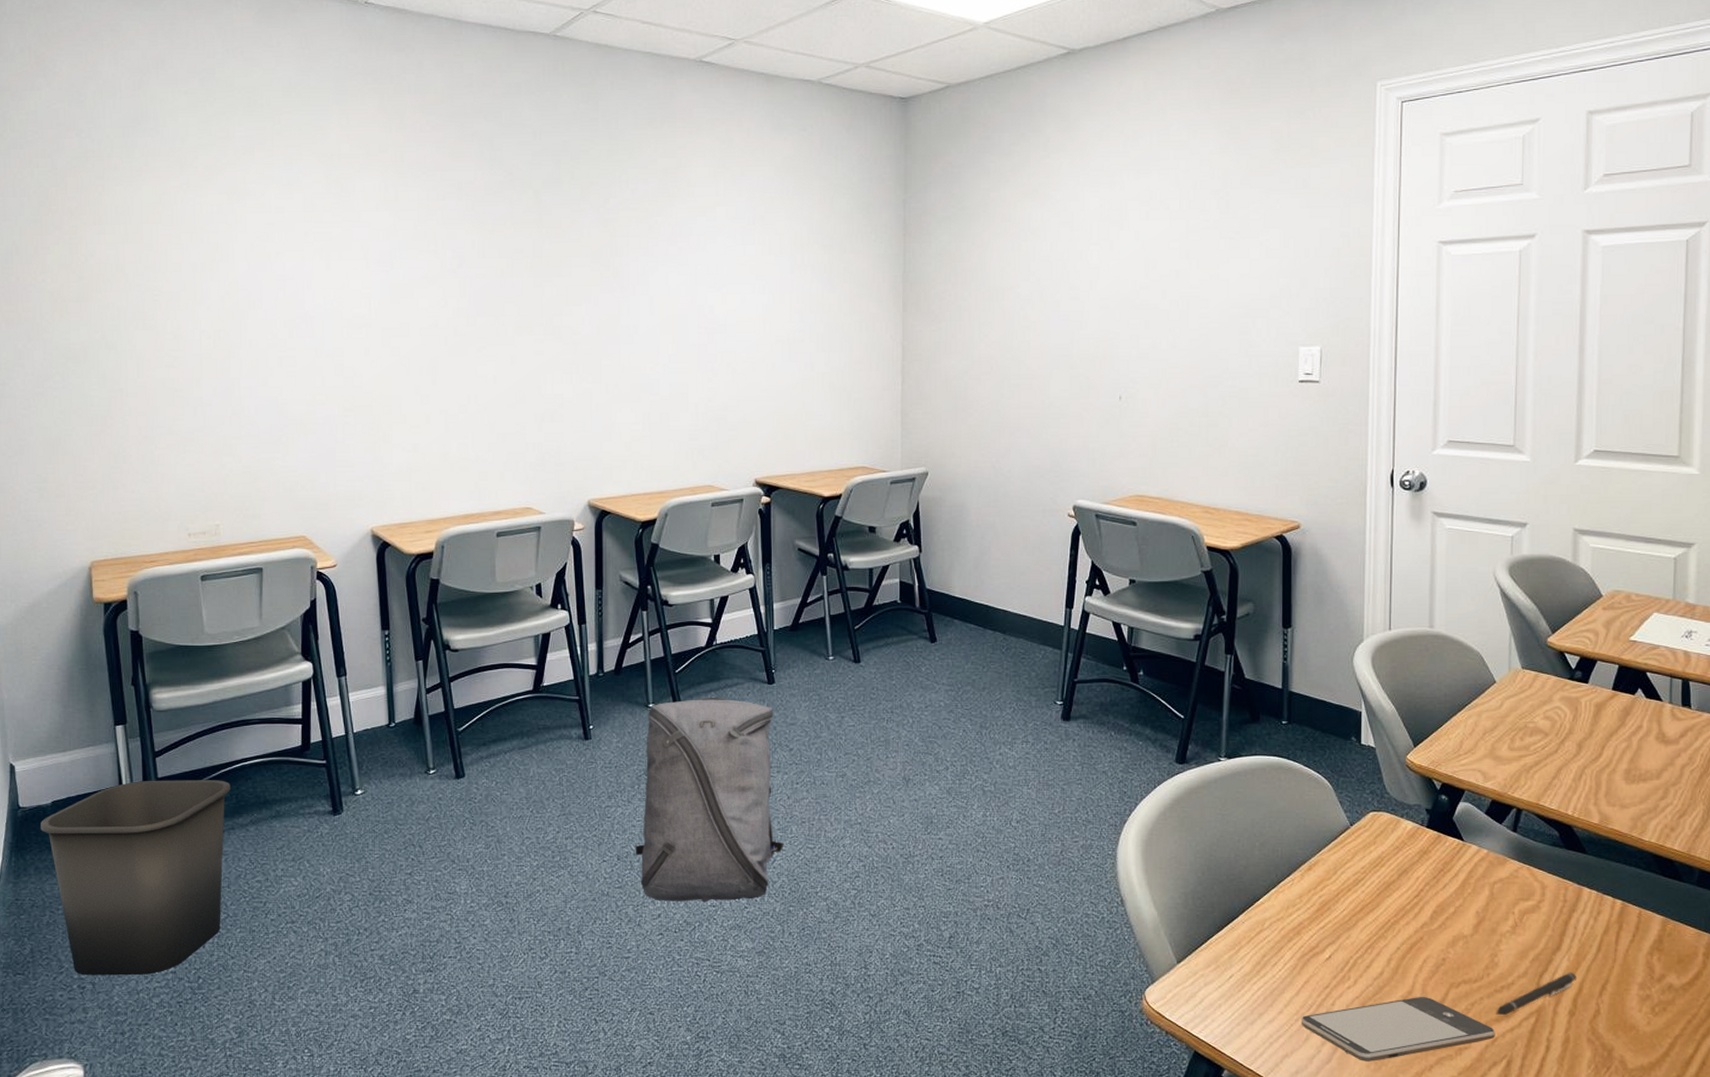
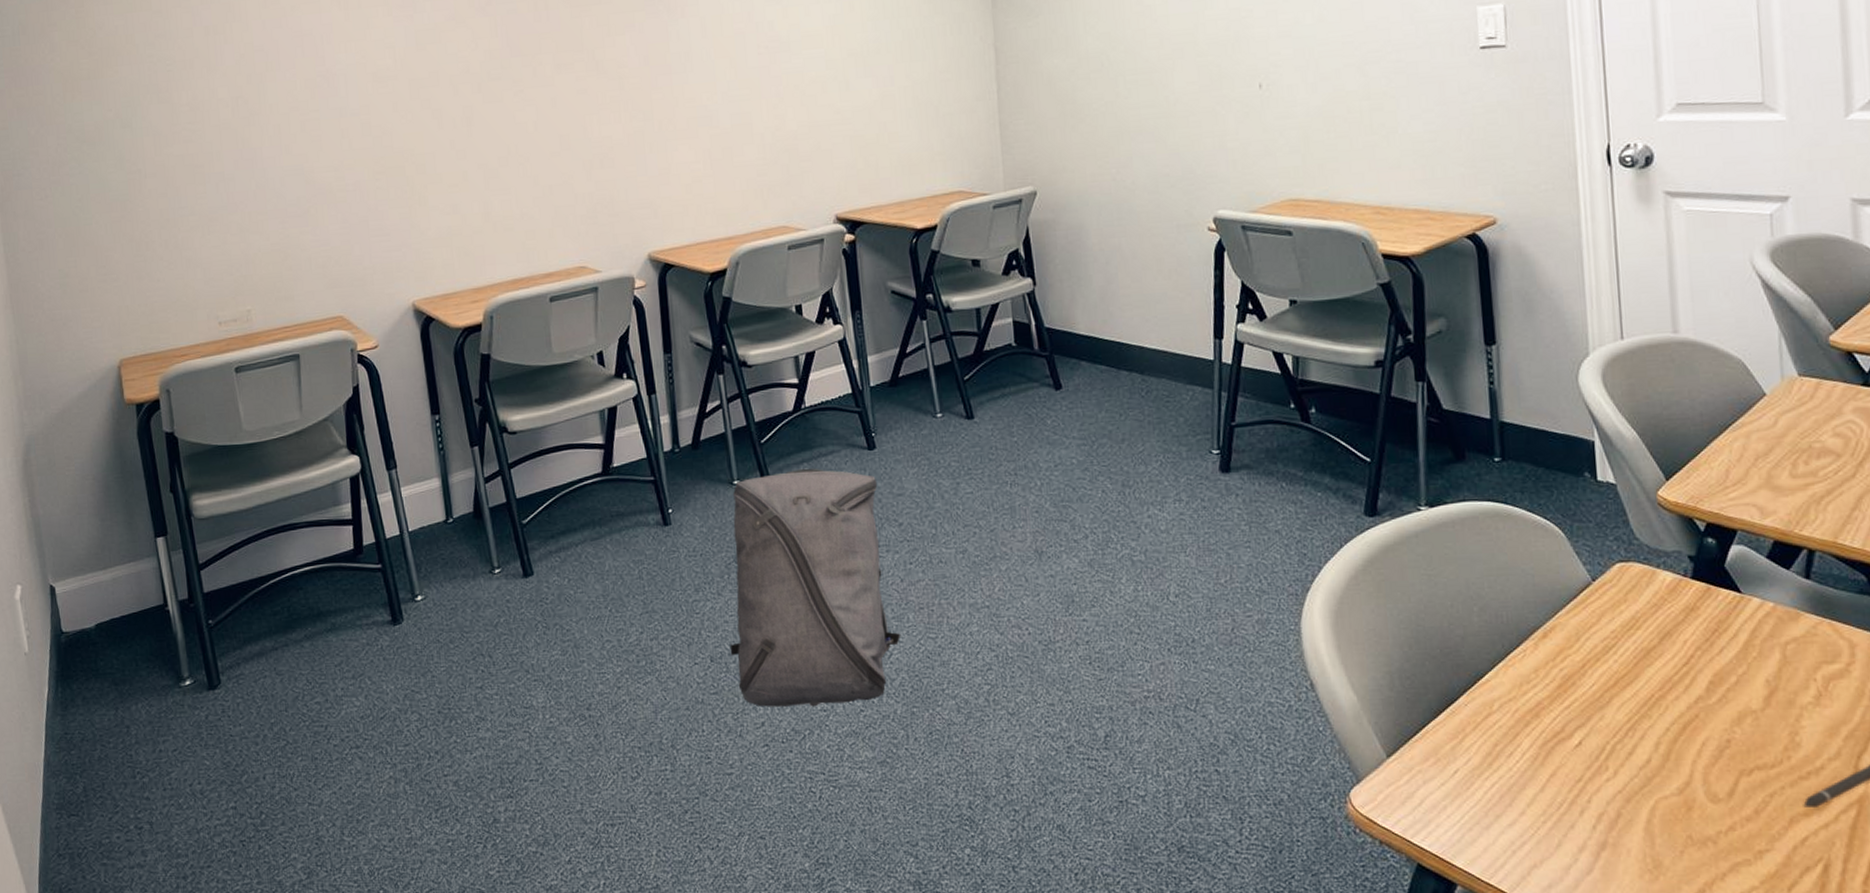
waste bin: present [40,780,231,975] -> none [85,592,281,814]
smartphone: present [1301,996,1495,1062] -> none [1549,787,1805,871]

